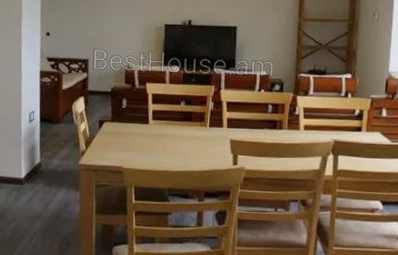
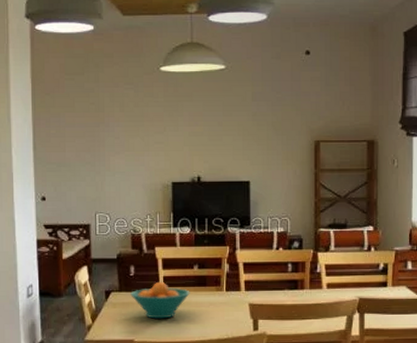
fruit bowl: none [122,114,176,149] -> present [130,281,190,319]

